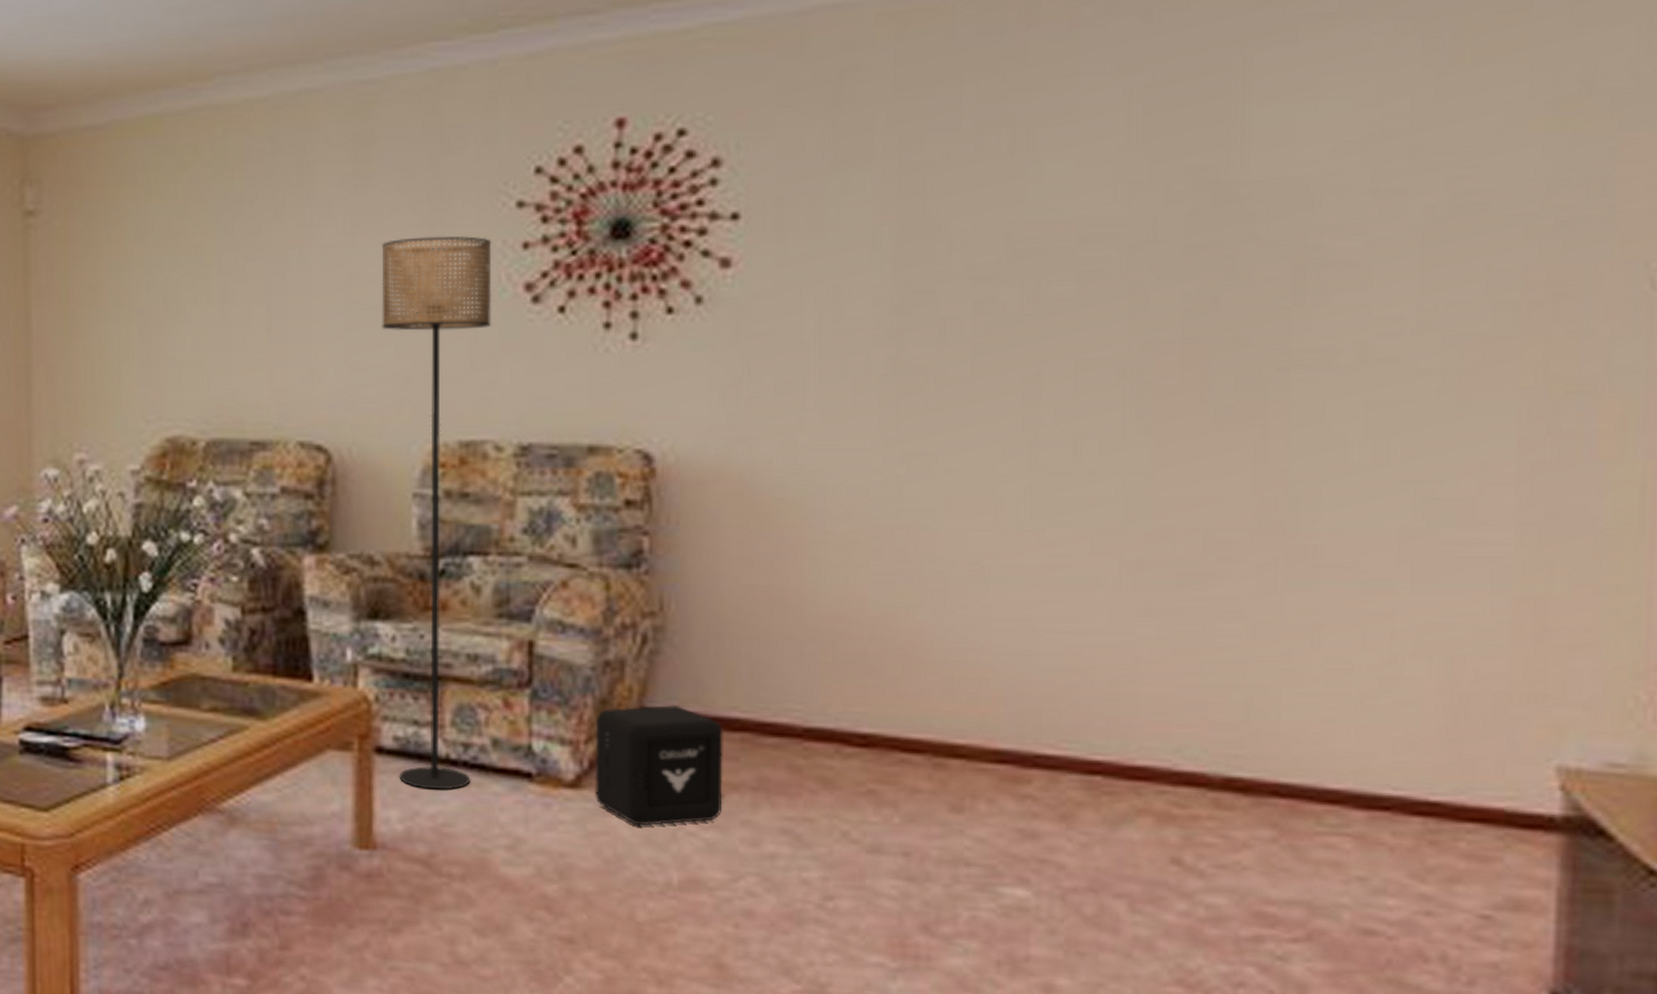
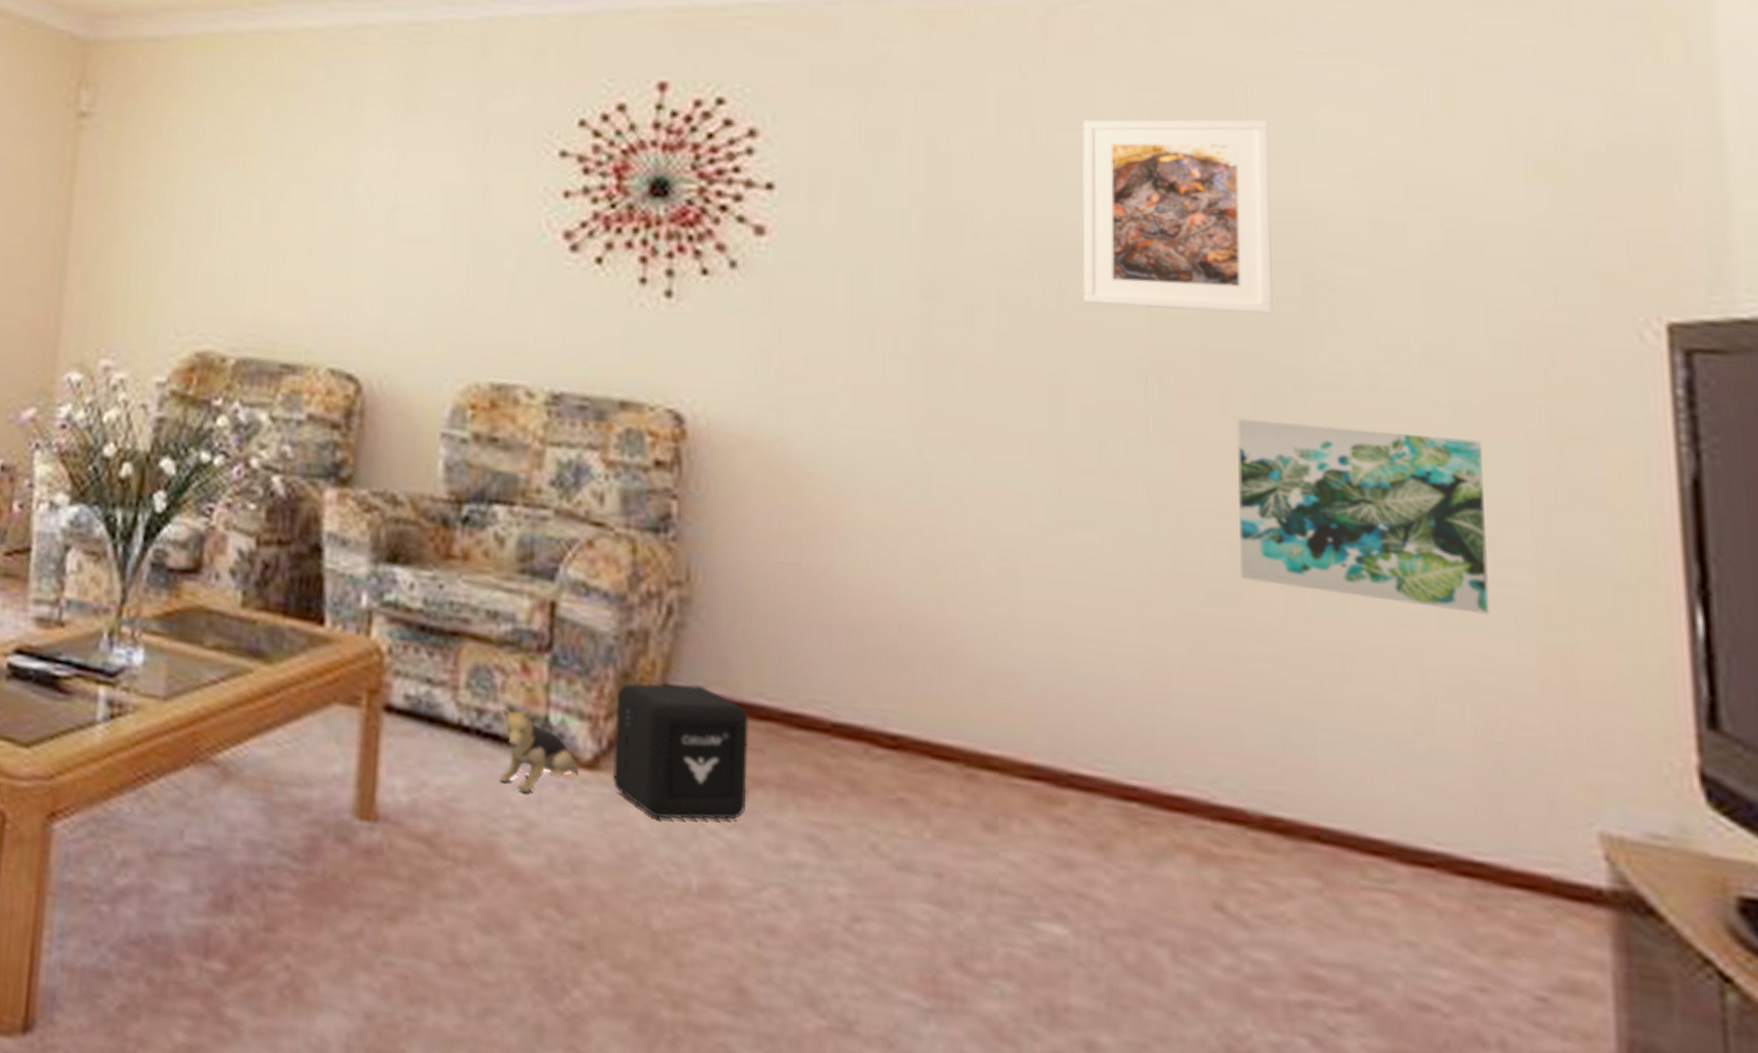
floor lamp: present [381,236,492,791] -> none [406,175,534,761]
plush toy: none [485,738,562,814] -> present [499,707,578,793]
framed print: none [1061,93,1268,304] -> present [1082,119,1273,315]
wall art: none [1213,404,1472,574] -> present [1237,418,1490,615]

